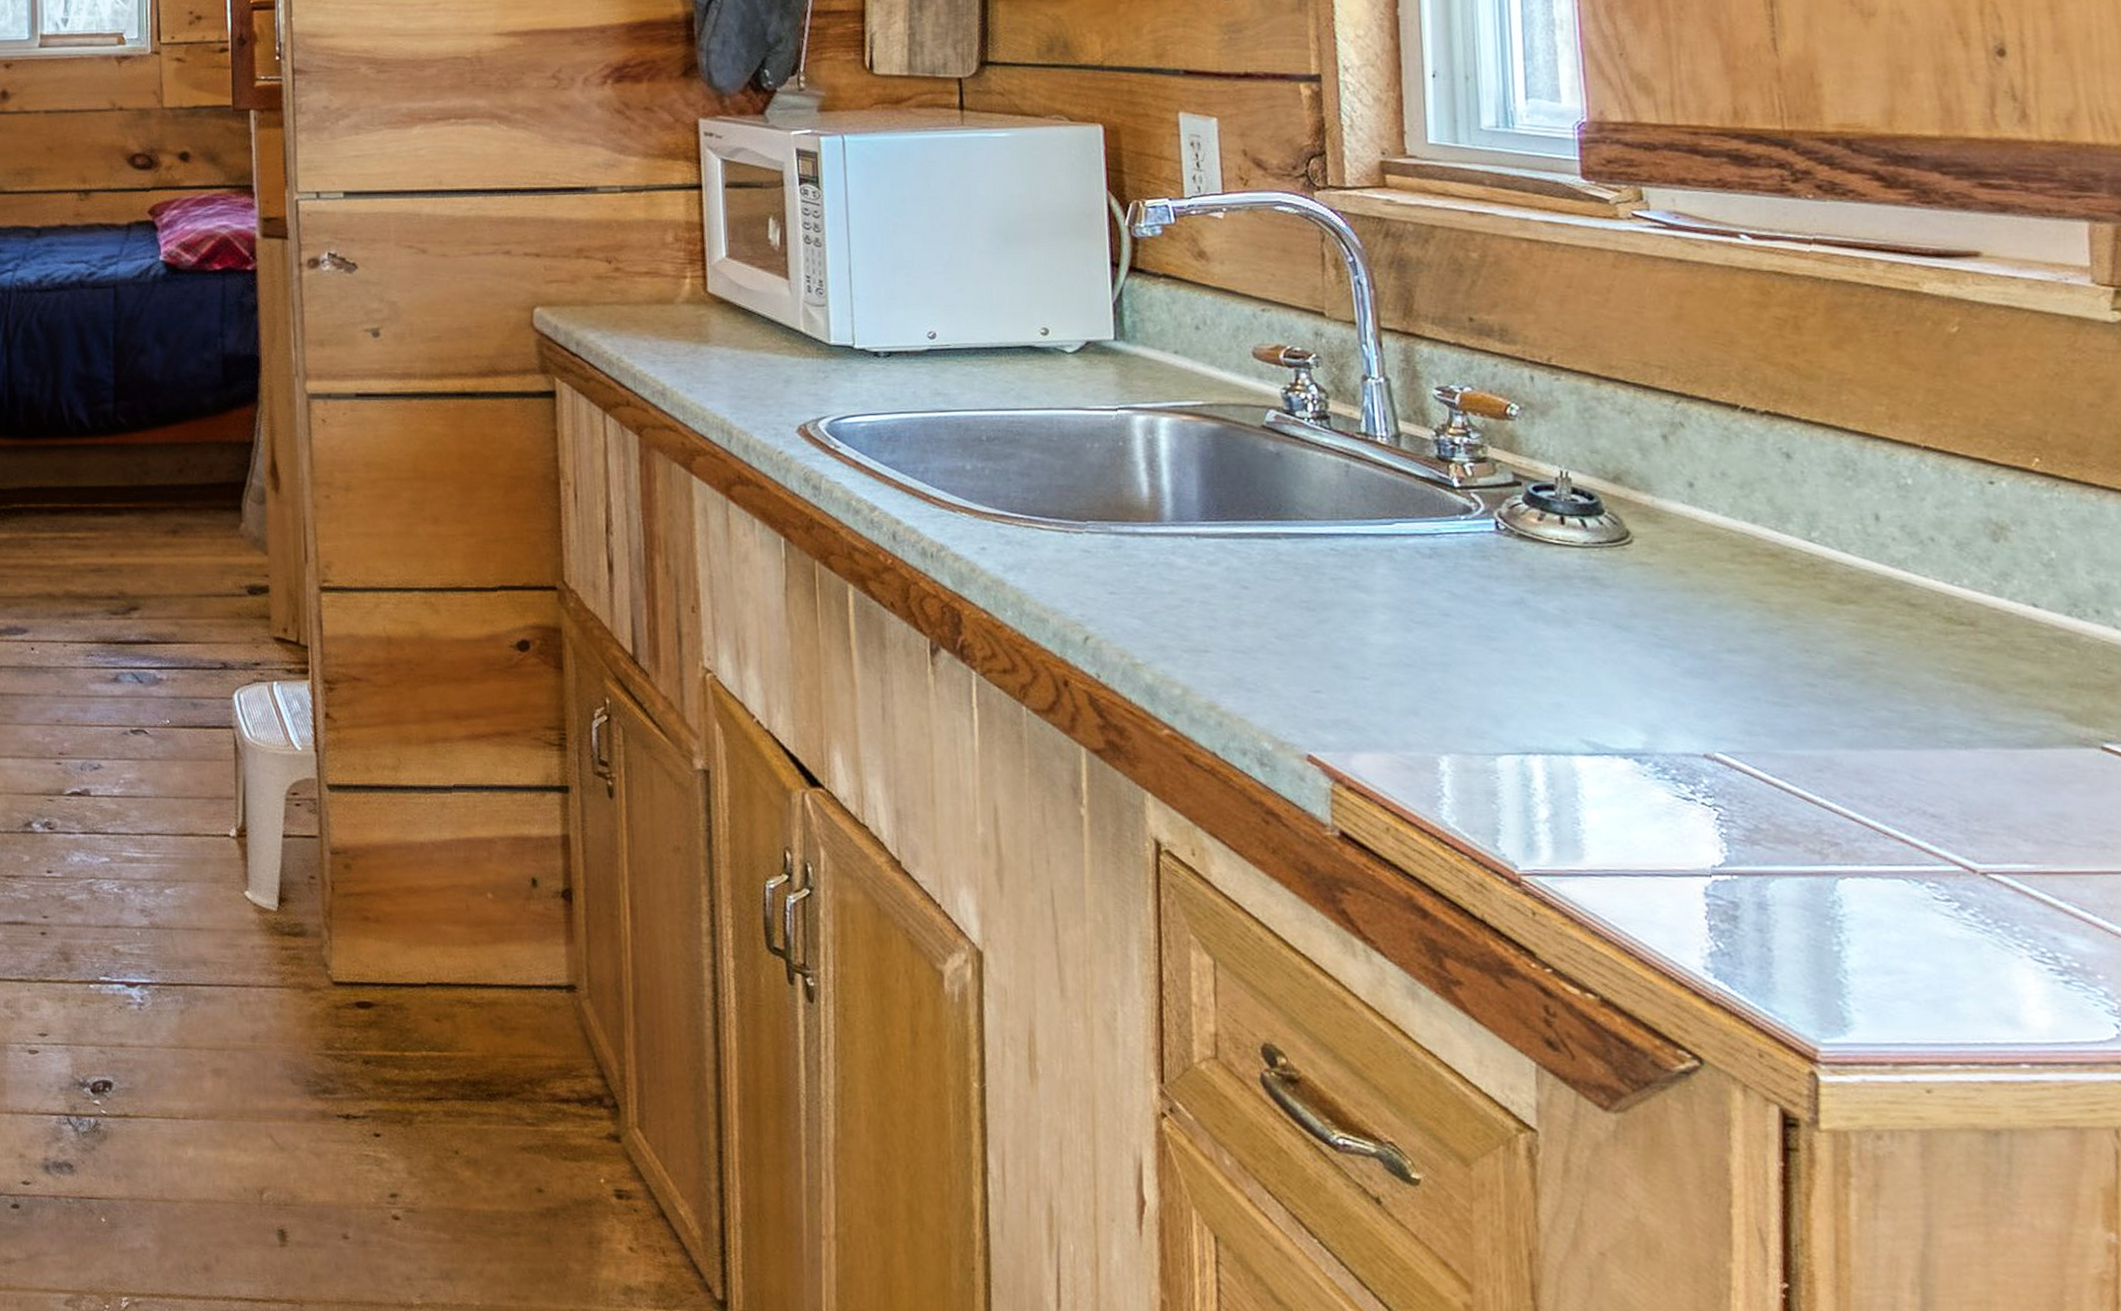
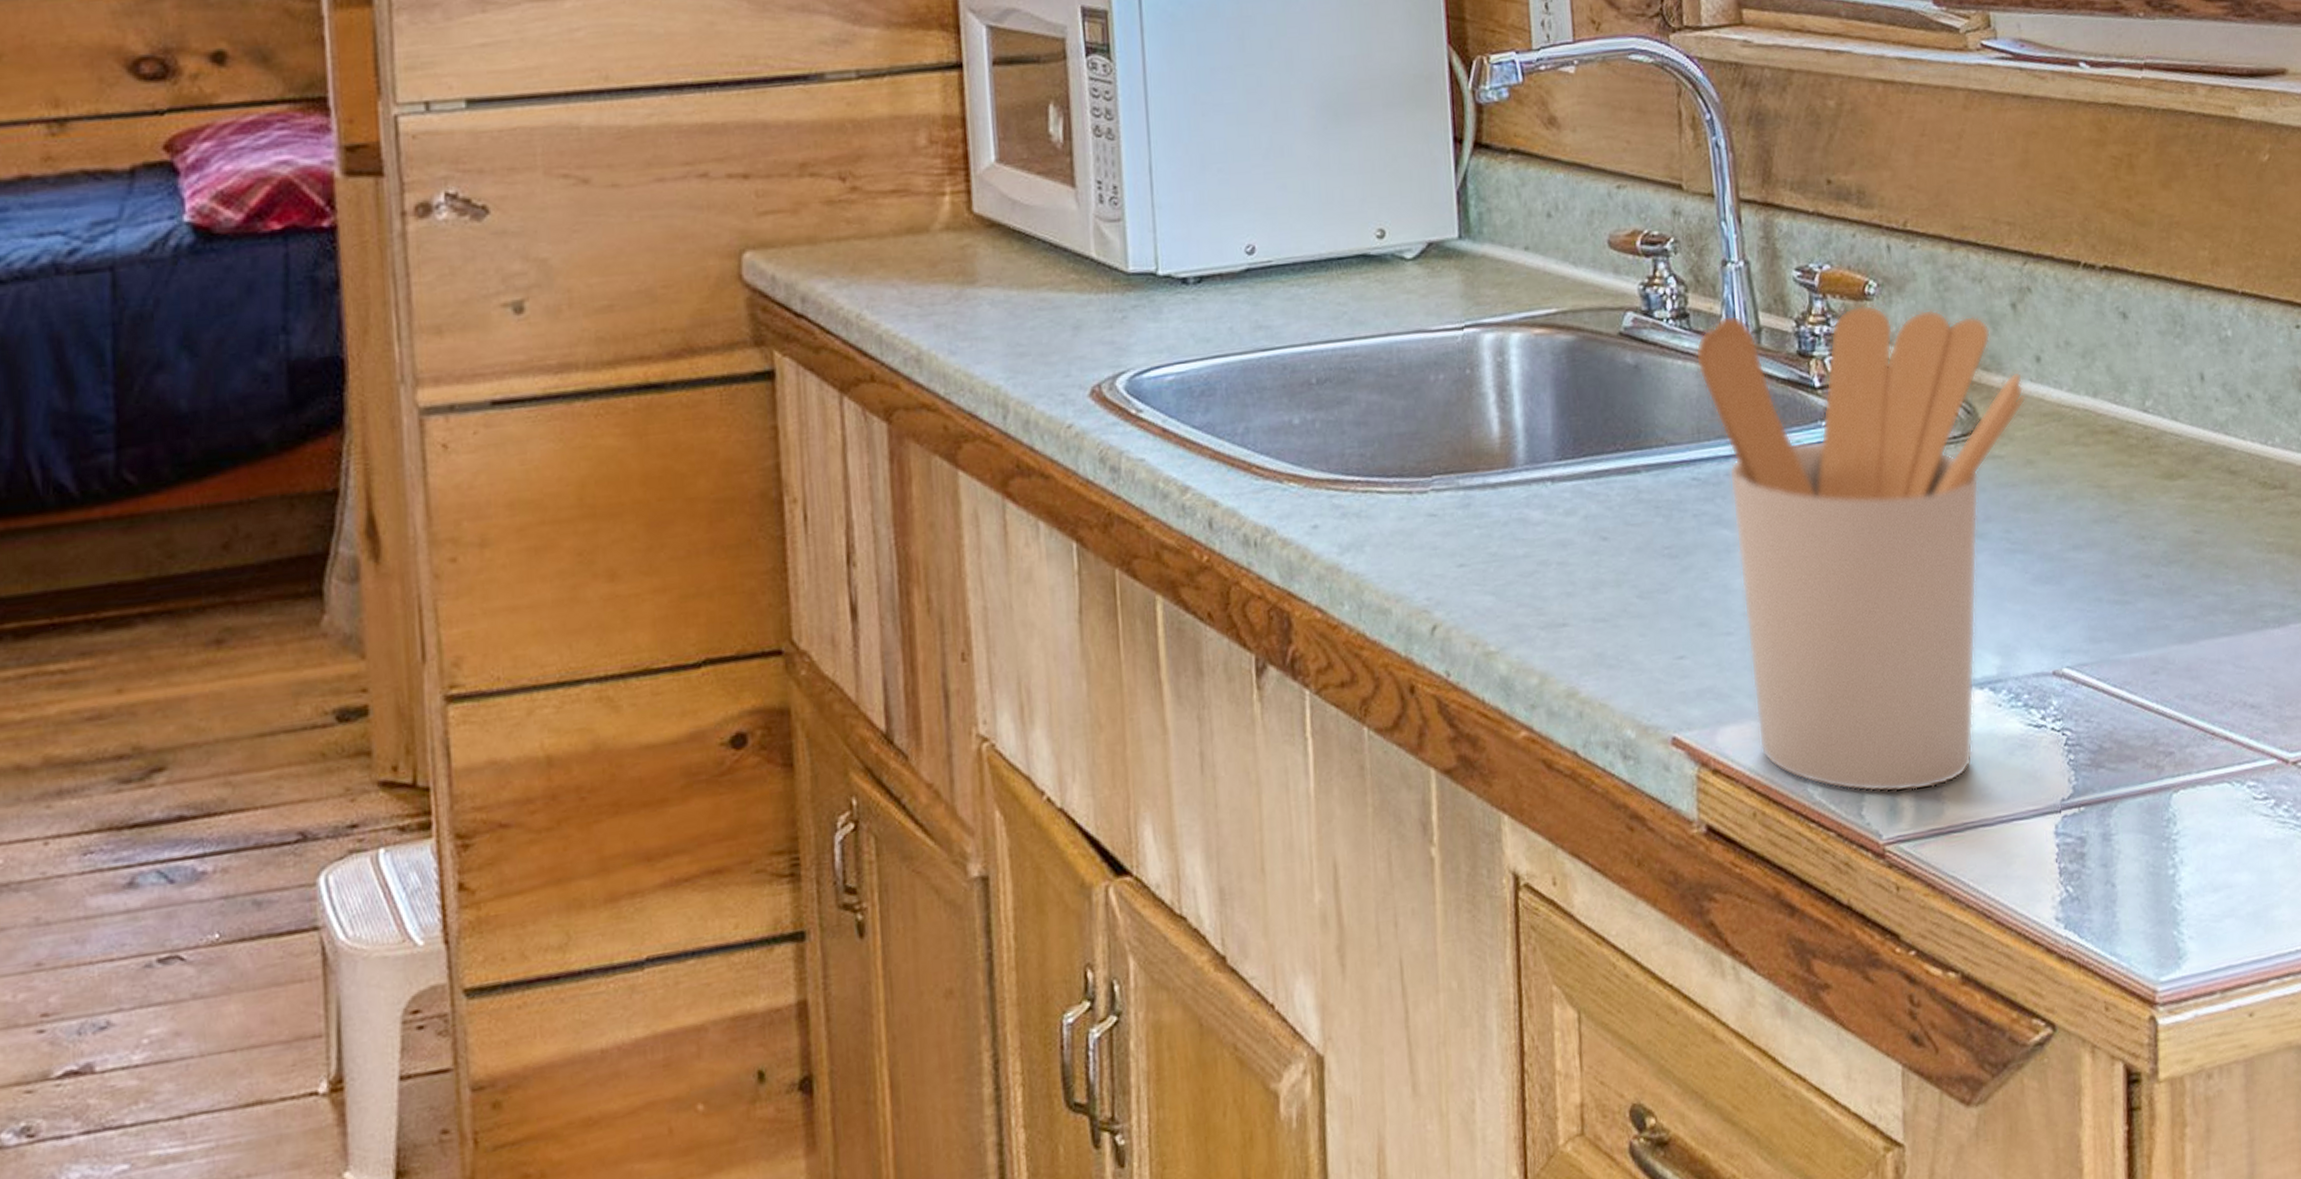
utensil holder: none [1335,420,1677,835] -> present [1695,304,2026,793]

